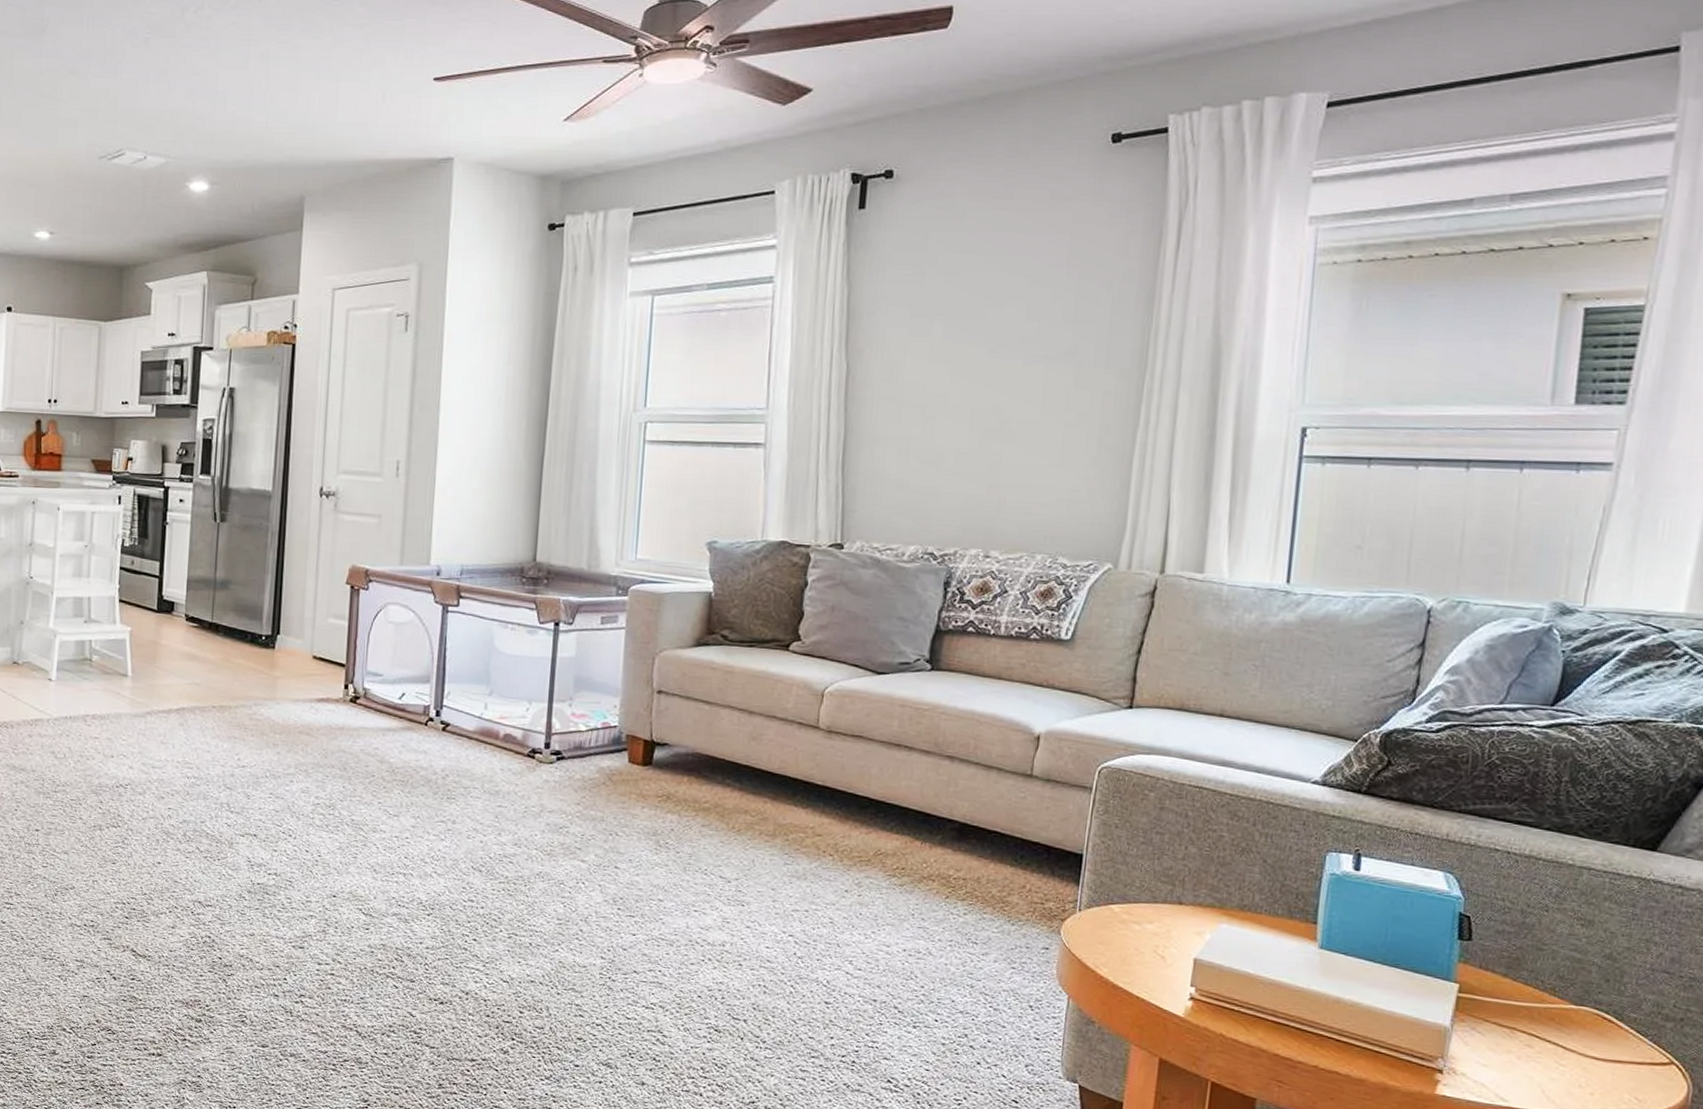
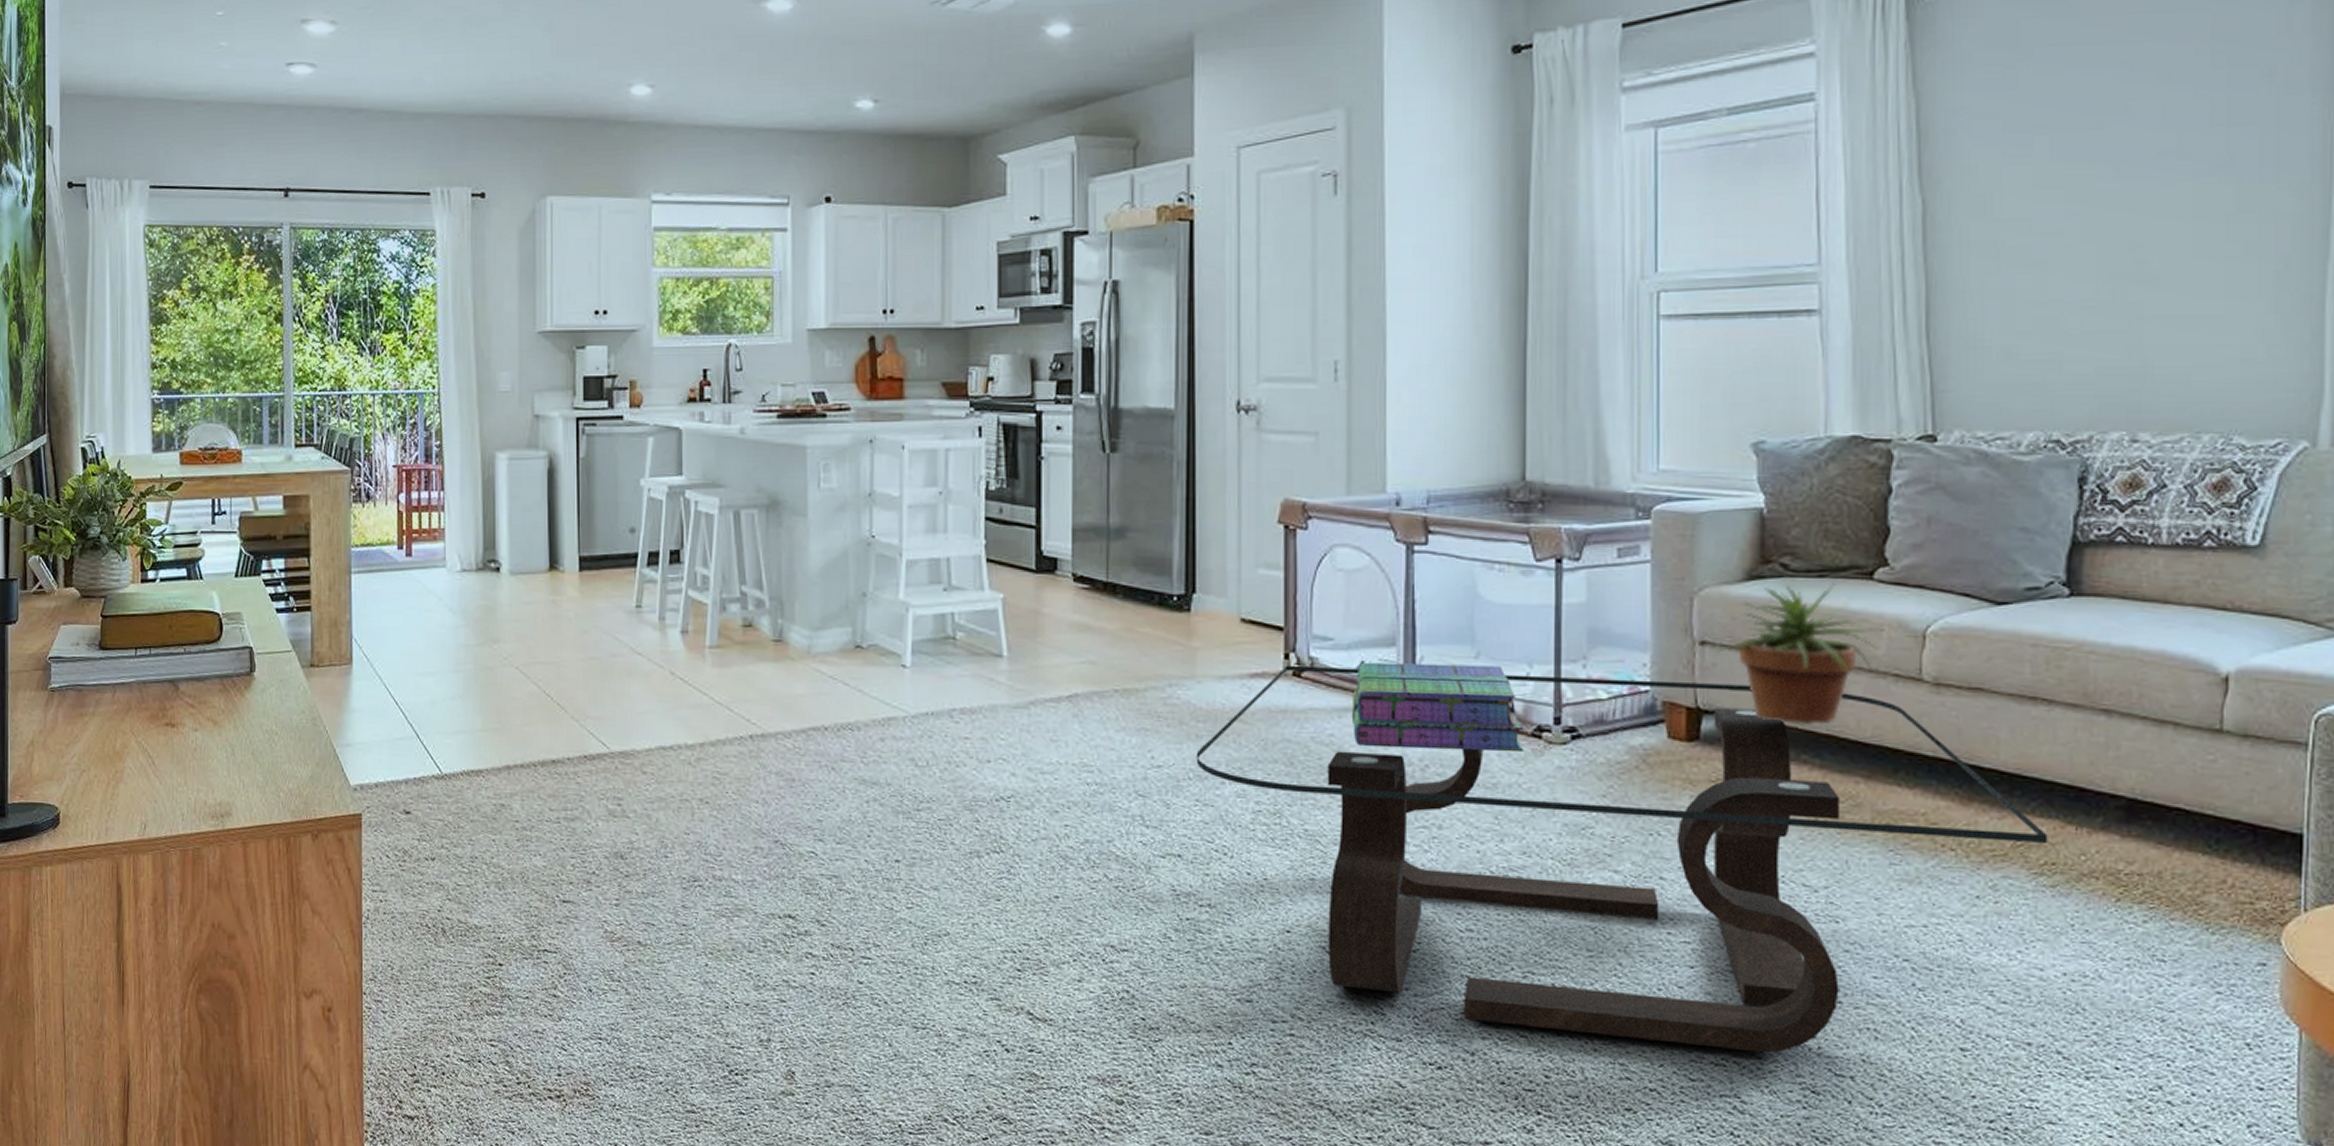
coffee table: none [272,693,901,1000] -> present [1196,665,2048,1053]
stack of books: none [392,694,522,769] -> present [1351,662,1524,753]
potted plant: none [669,651,795,758] -> present [1716,582,1886,726]

